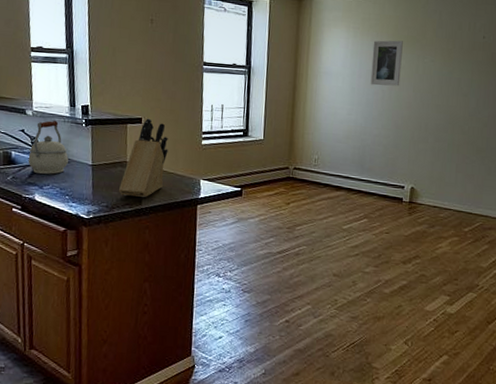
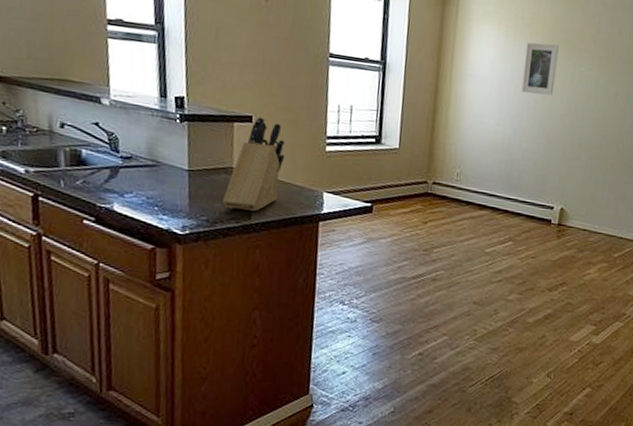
kettle: present [28,120,69,174] -> none [103,112,158,180]

